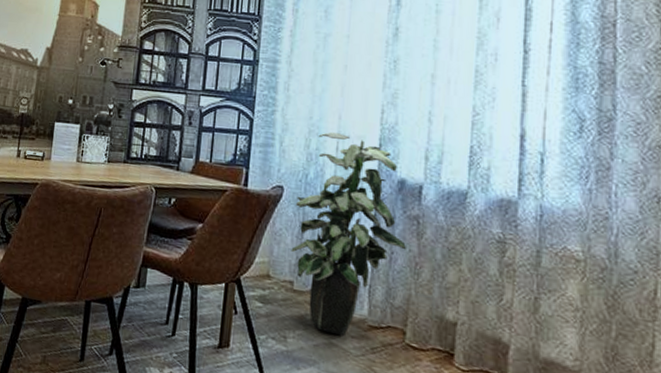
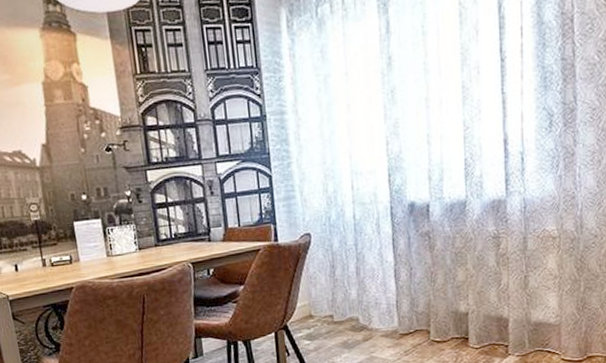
indoor plant: present [291,132,406,337] -> none [324,172,422,349]

